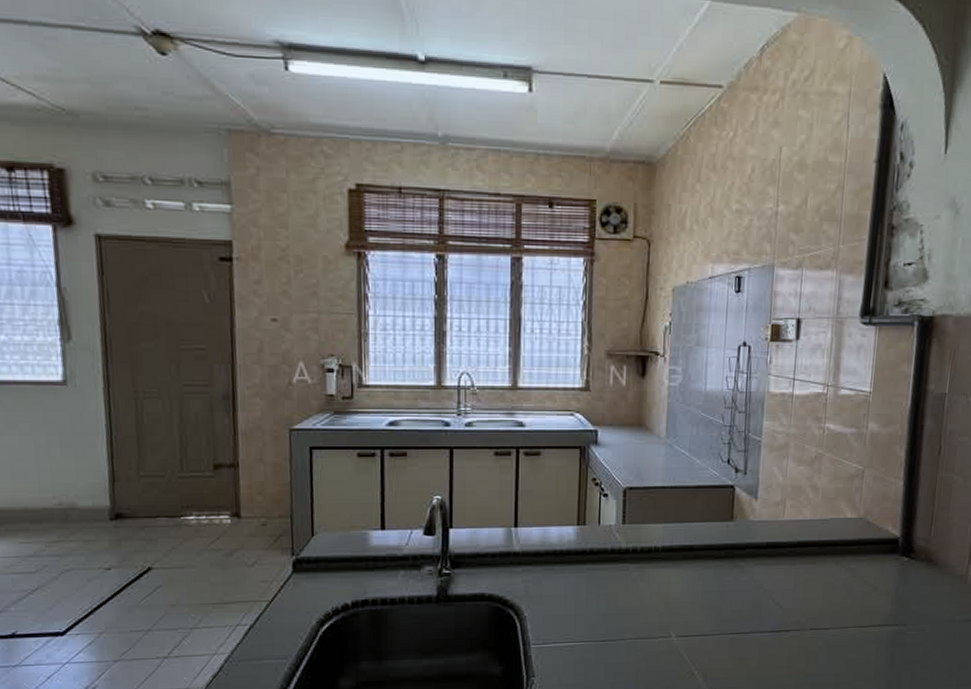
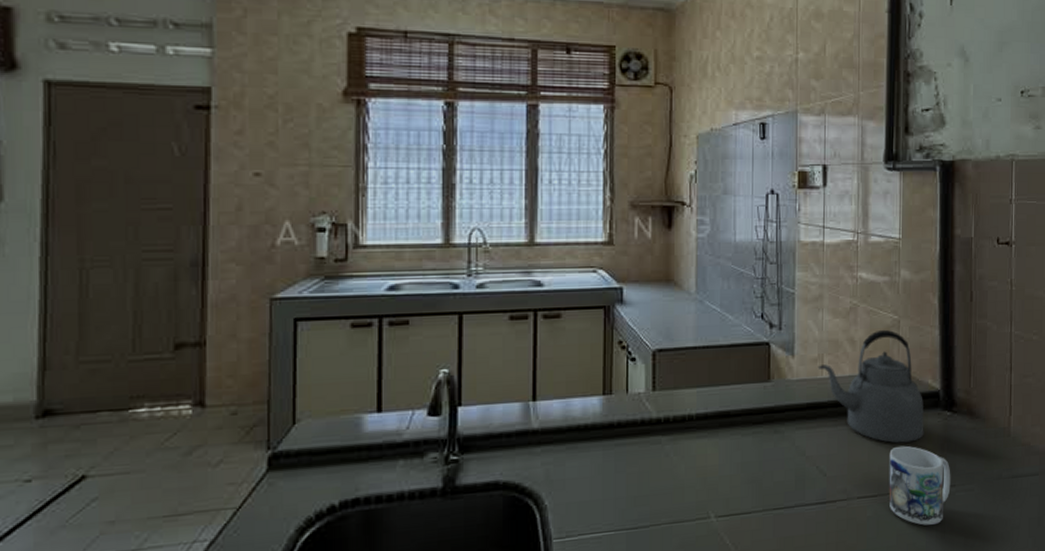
kettle: none [779,478,882,583] -> present [817,329,924,444]
mug: none [841,586,904,659] -> present [889,445,951,526]

